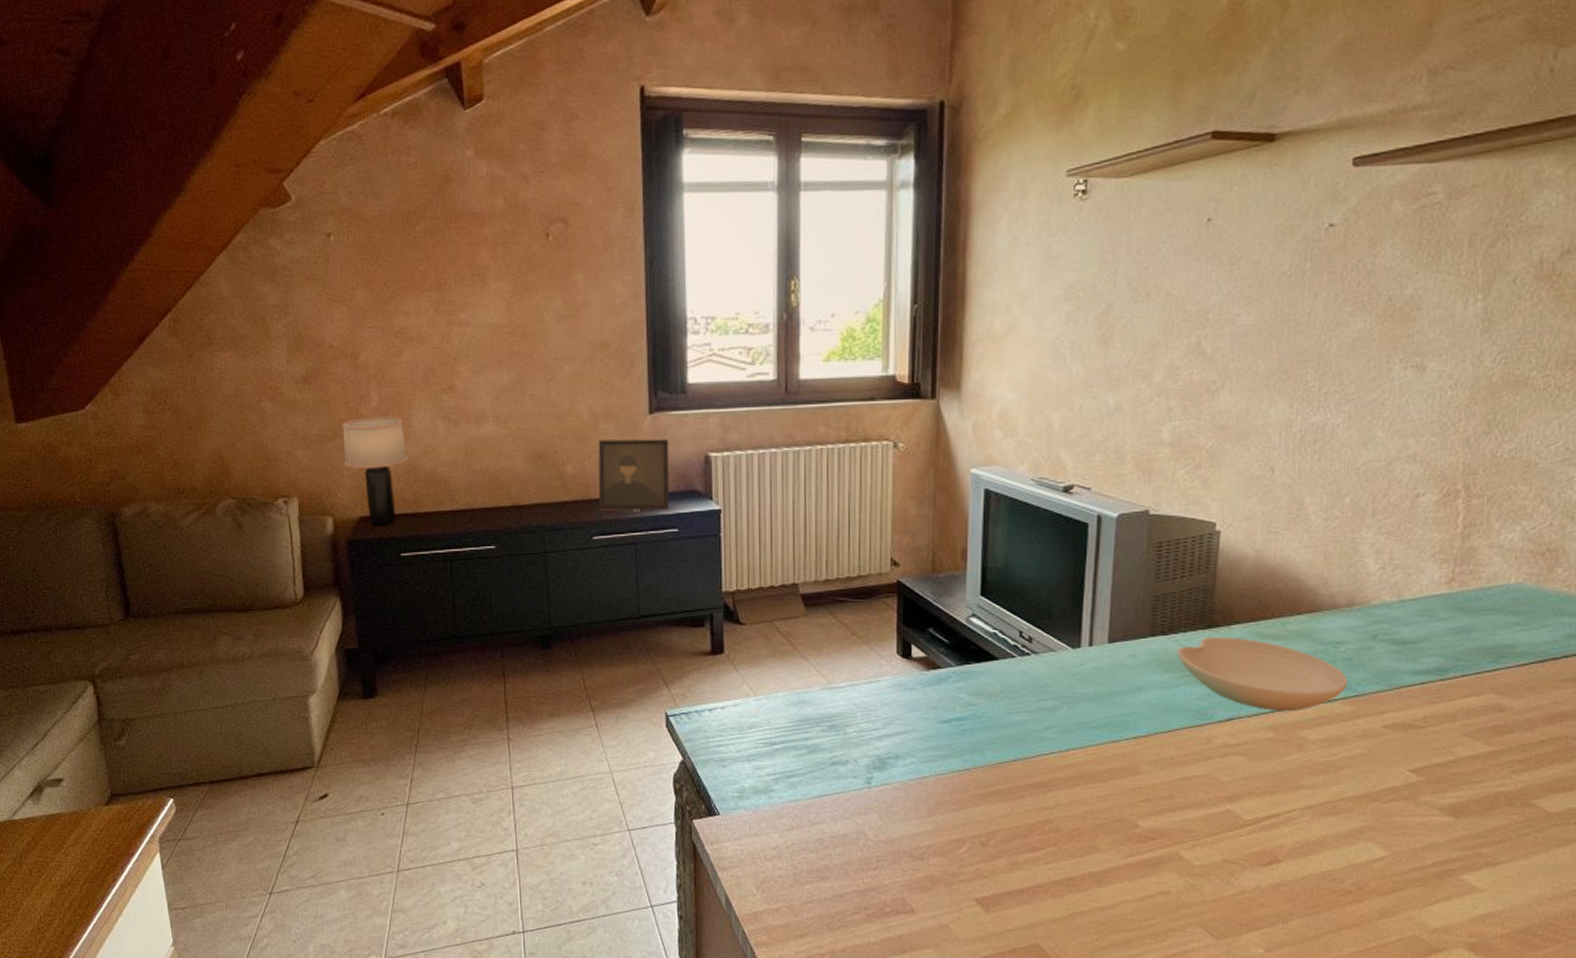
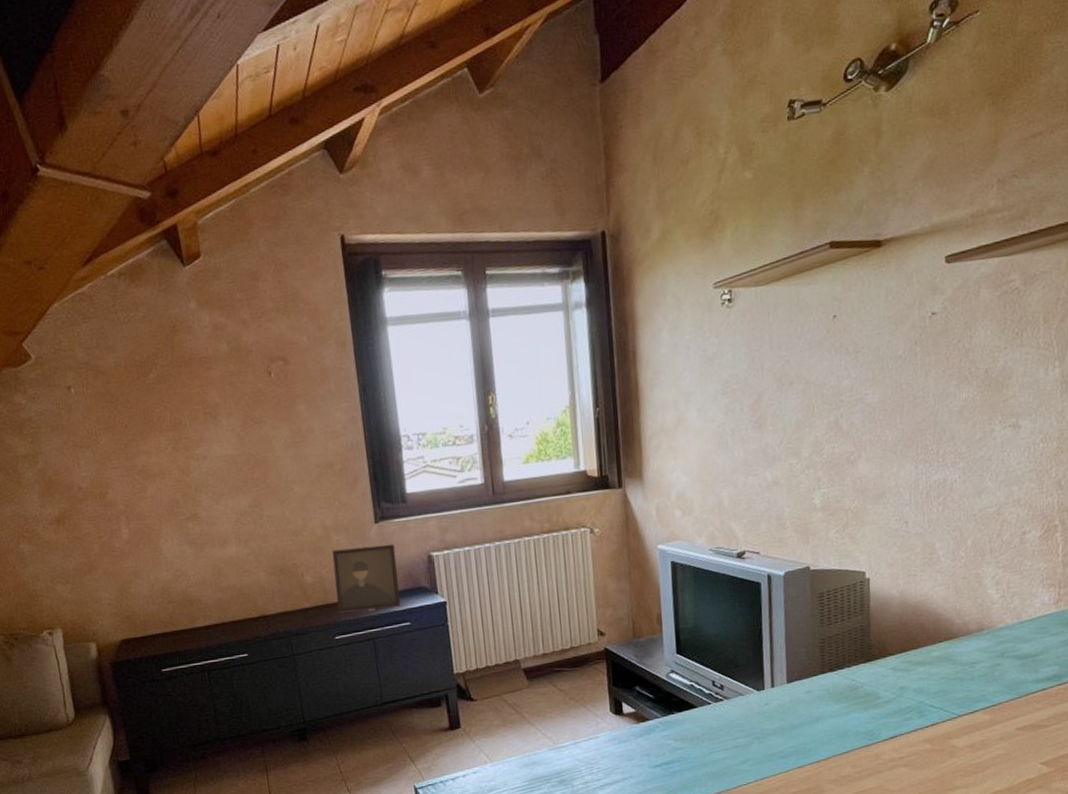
table lamp: present [342,417,408,526] -> none [97,546,161,648]
bowl: present [1177,637,1349,712] -> none [844,667,986,726]

